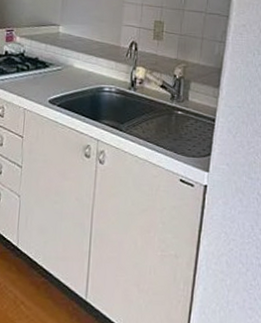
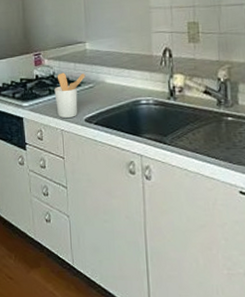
utensil holder: none [22,52,55,97] -> present [54,72,86,118]

